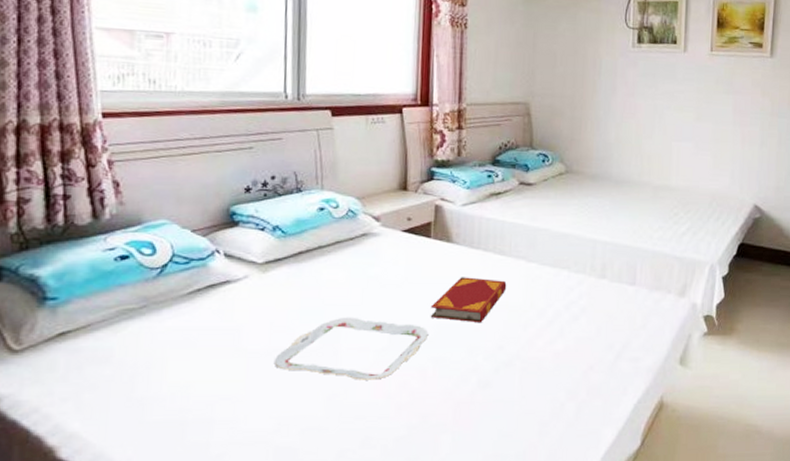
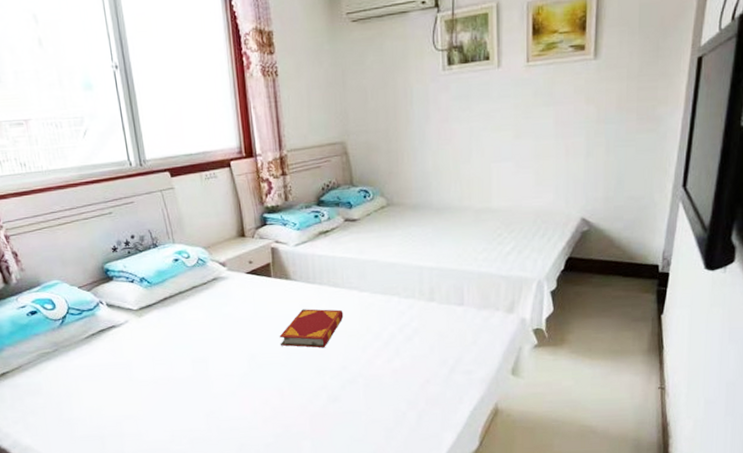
serving tray: present [273,317,429,380] -> none [160,349,281,400]

